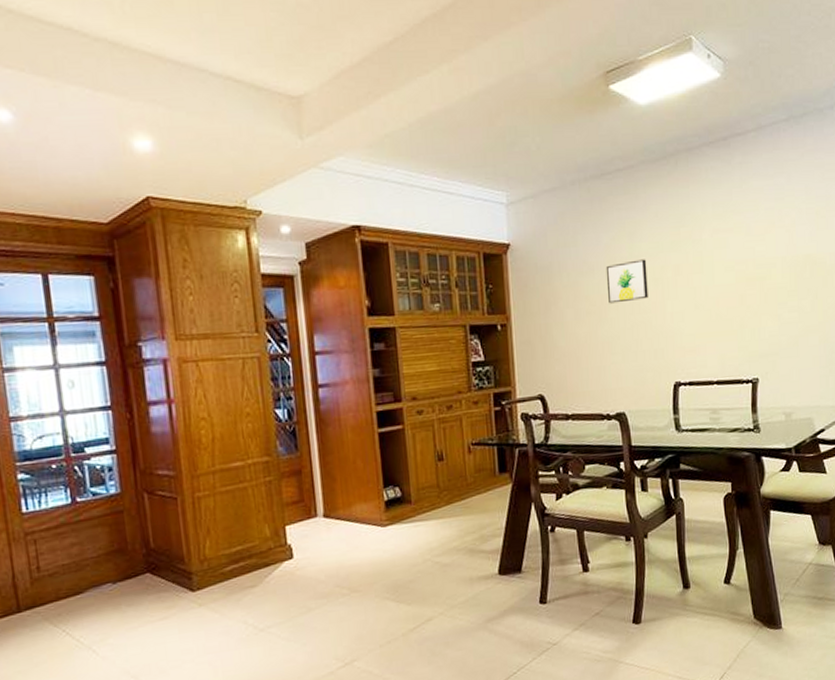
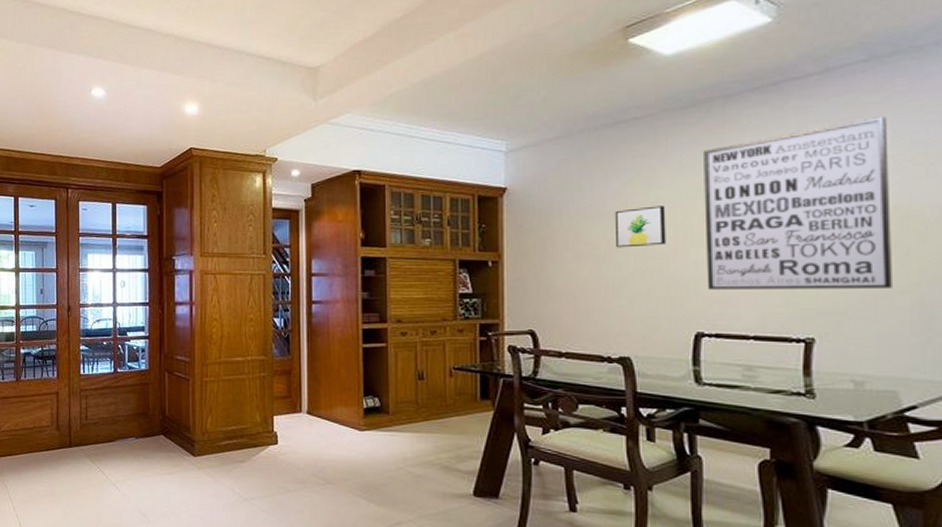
wall art: none [674,173,808,340] -> present [704,116,894,290]

